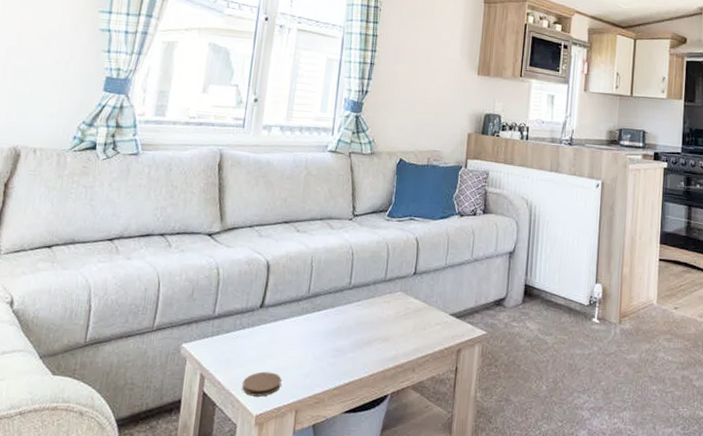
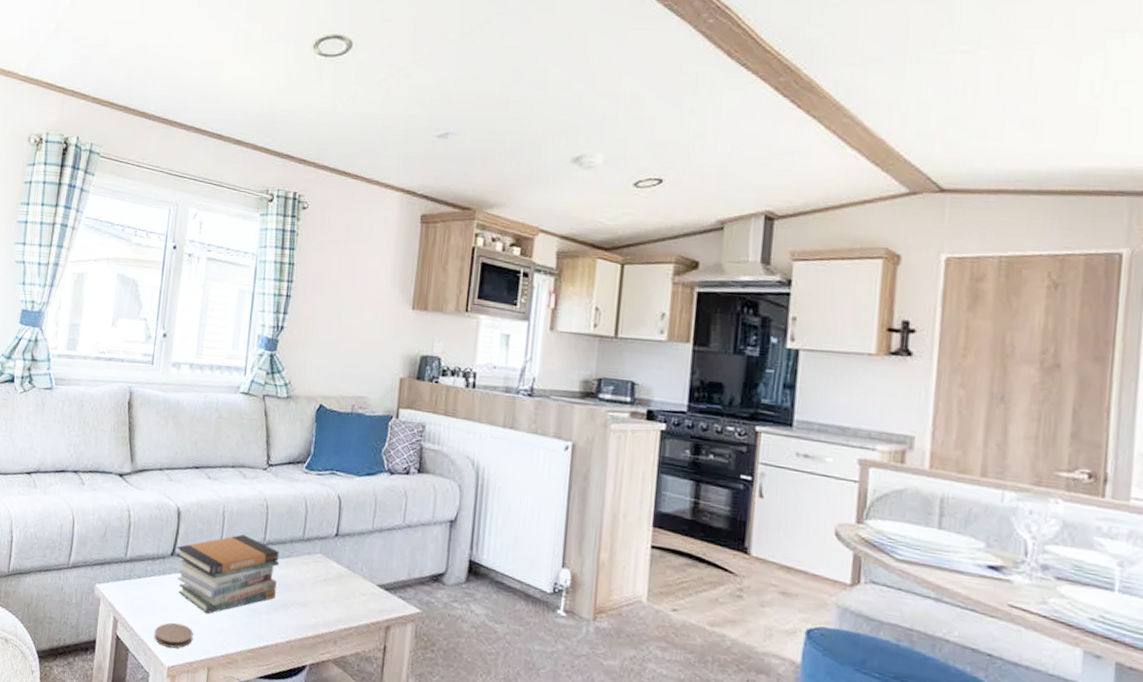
book stack: none [265,281,364,360] -> present [176,534,280,614]

